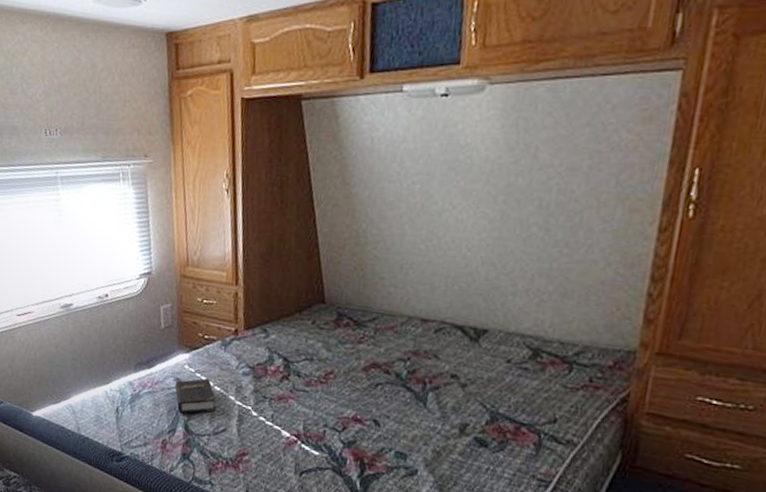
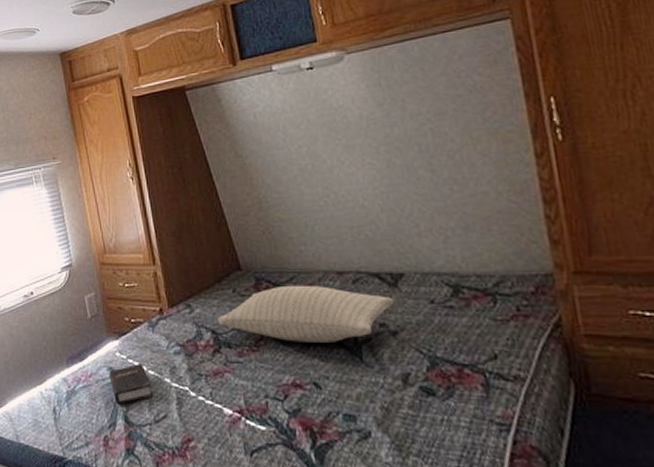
pillow: none [291,324,471,386] -> present [217,285,394,342]

